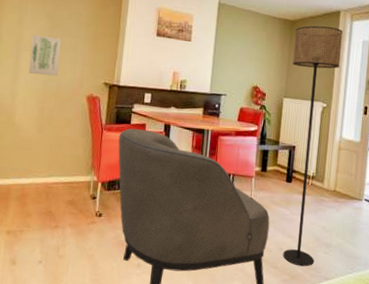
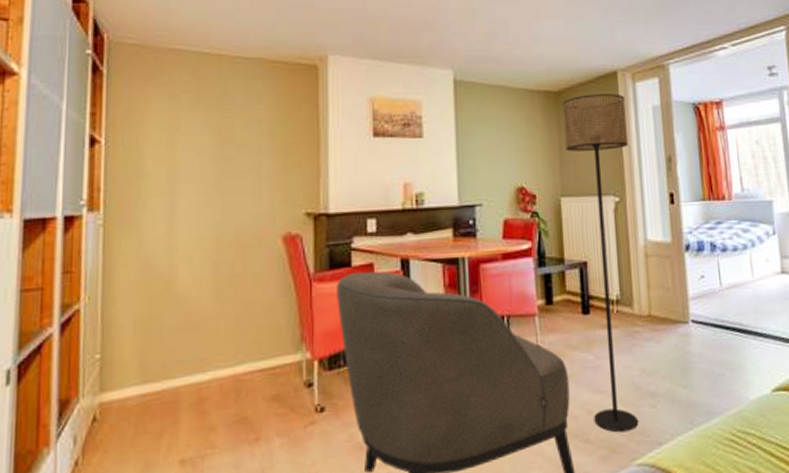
wall art: present [29,34,61,76] -> none [190,157,237,216]

